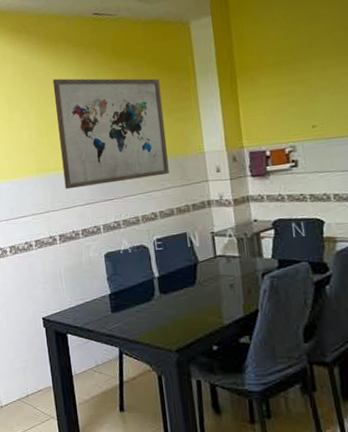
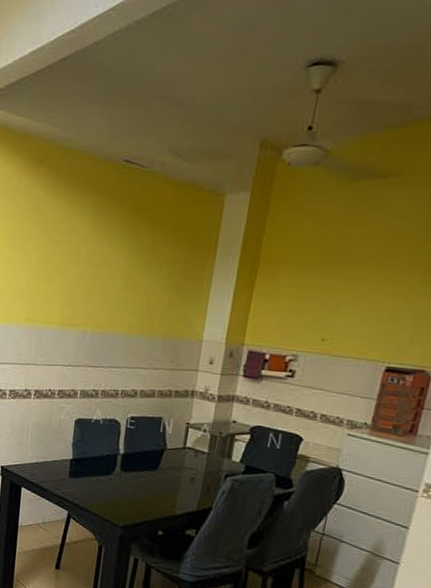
wall art: present [52,78,169,190] -> none [51,225,177,355]

